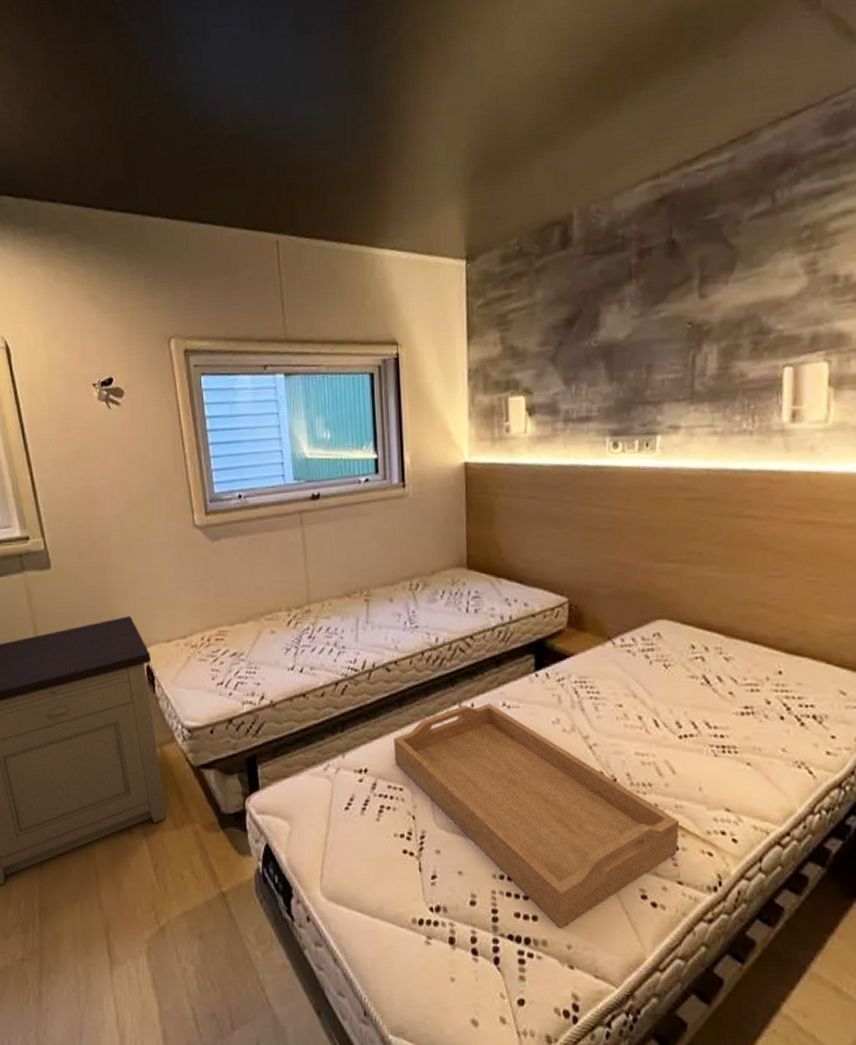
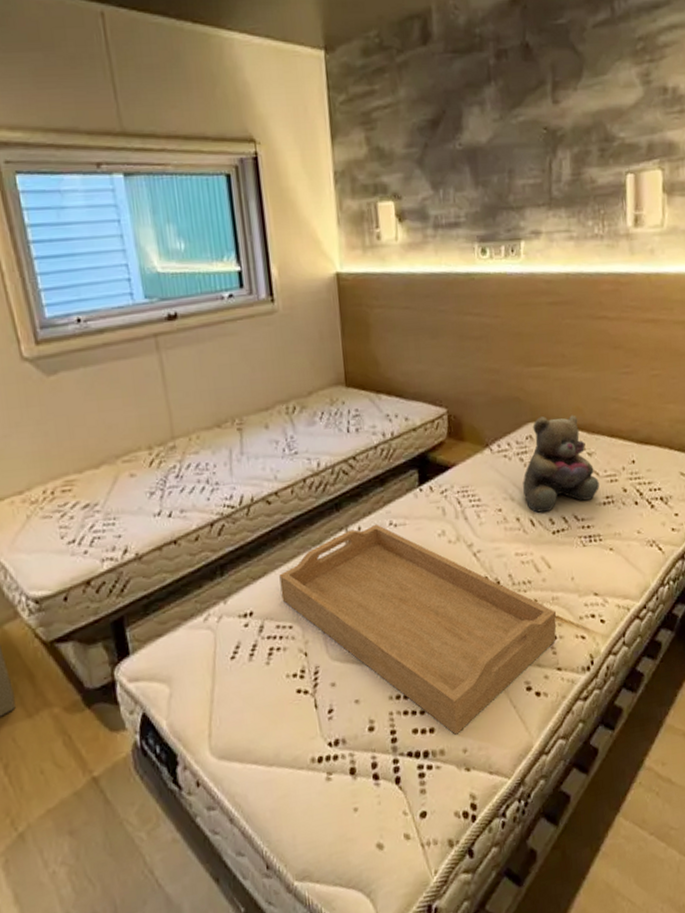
teddy bear: none [647,615,737,714] -> present [523,415,599,513]

